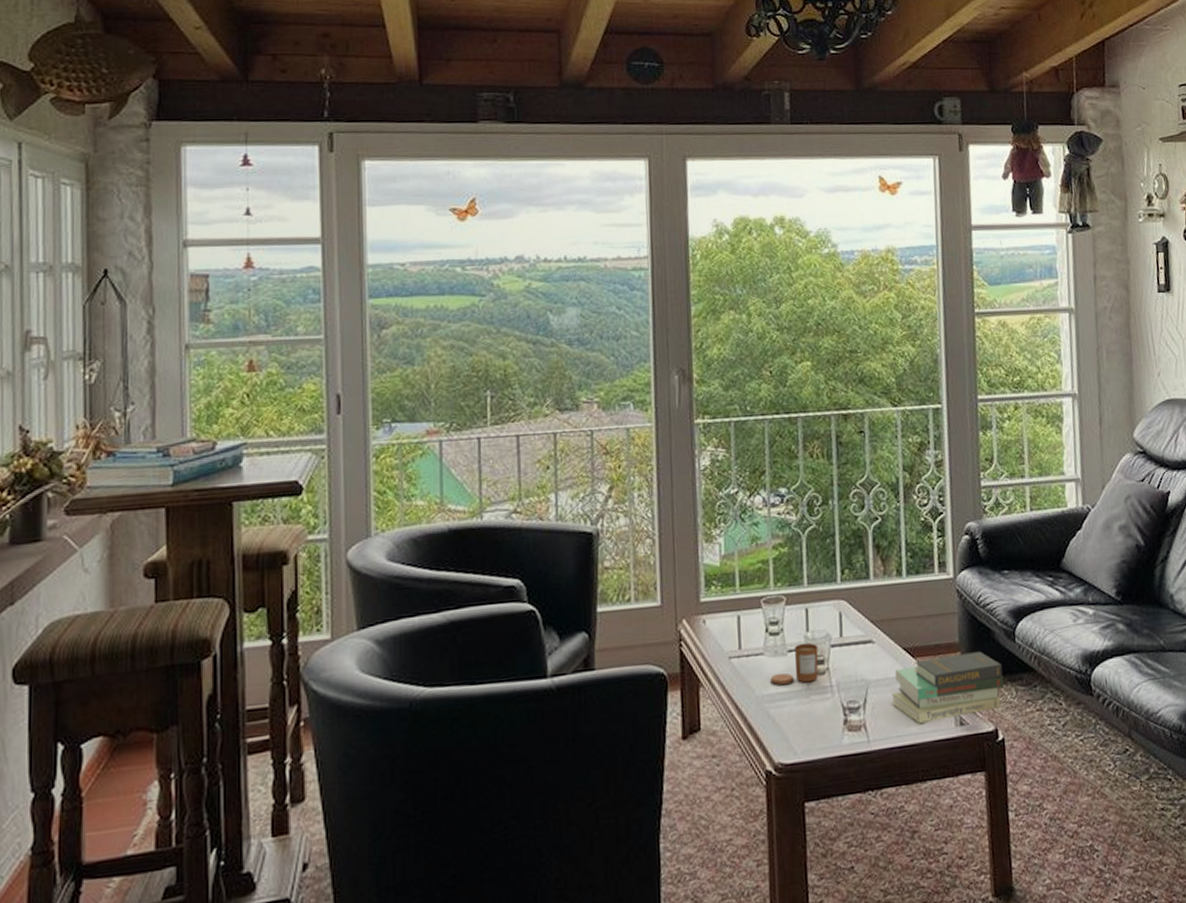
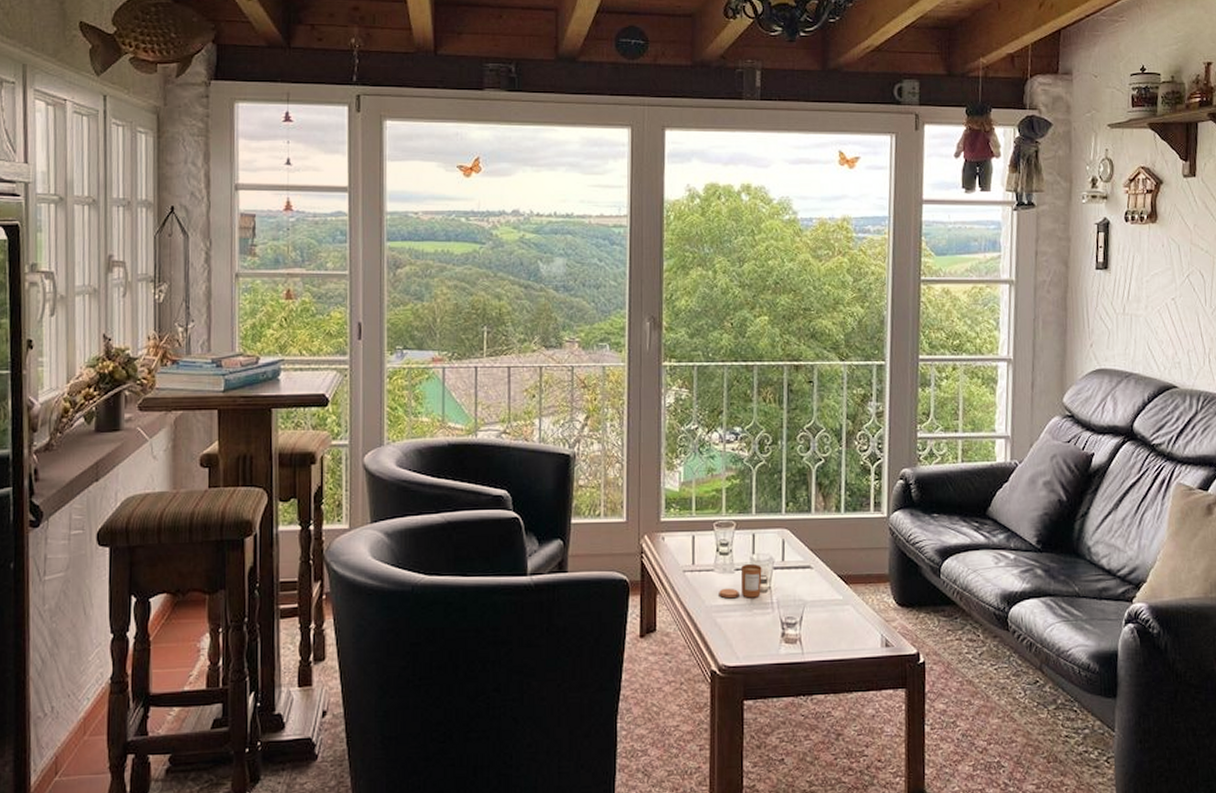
books: present [891,652,1005,723] -> none [825,584,928,641]

